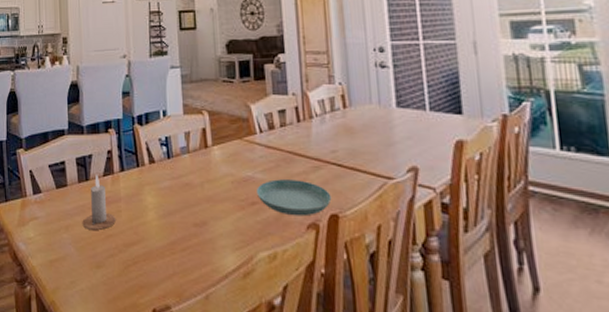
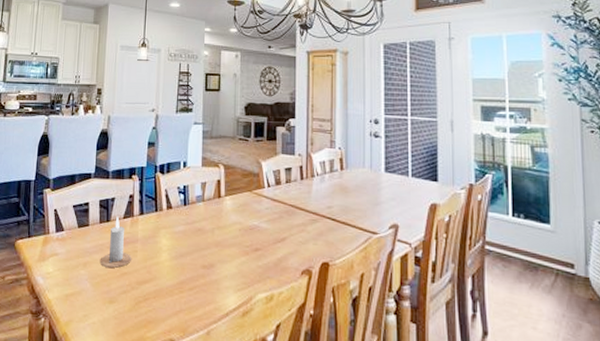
saucer: present [257,179,332,217] -> none [261,229,324,263]

